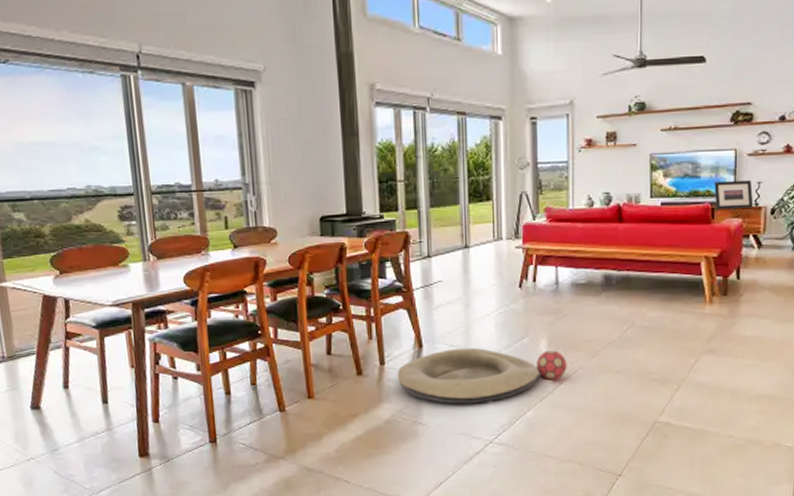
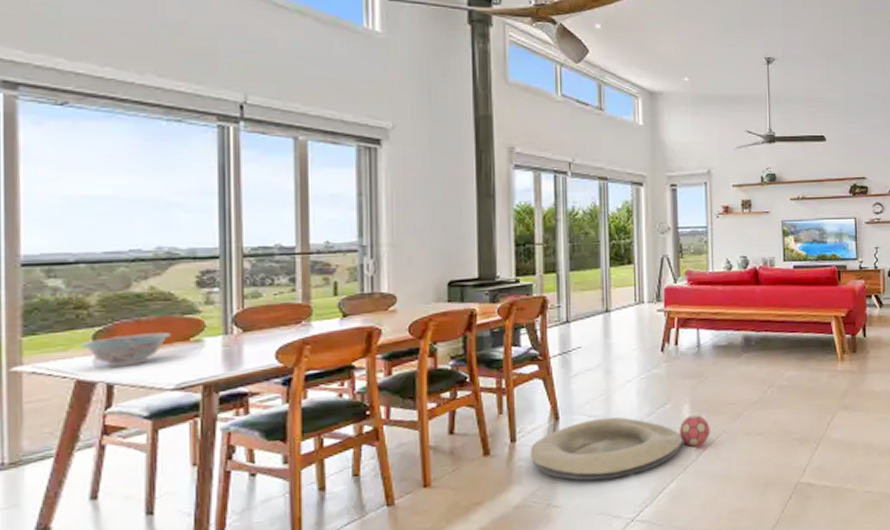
bowl: none [42,258,105,286] -> present [80,332,171,367]
picture frame: present [714,179,754,211] -> none [839,245,873,273]

